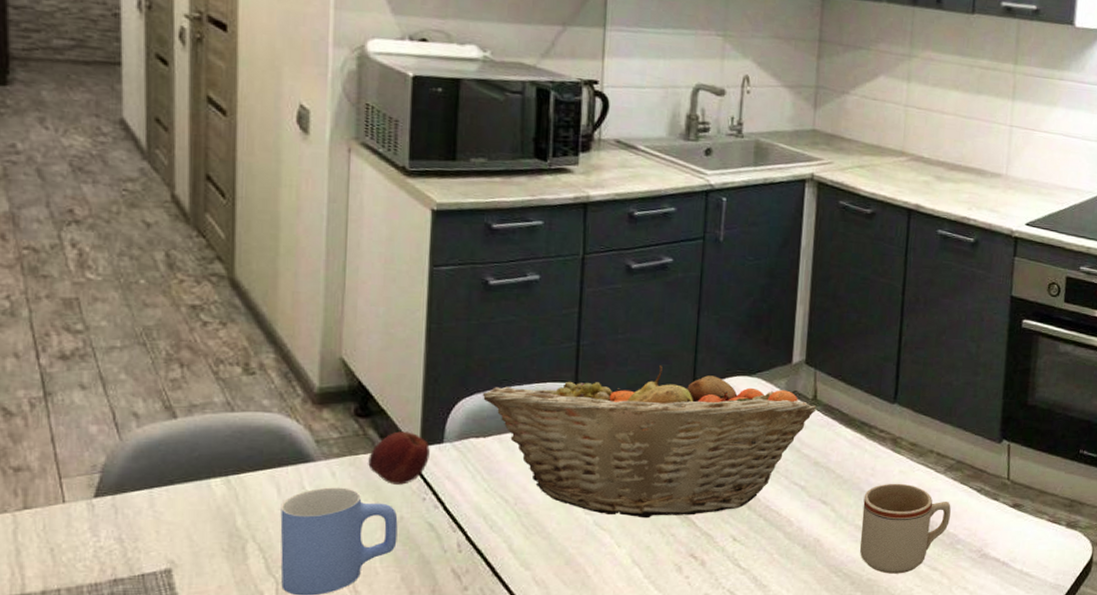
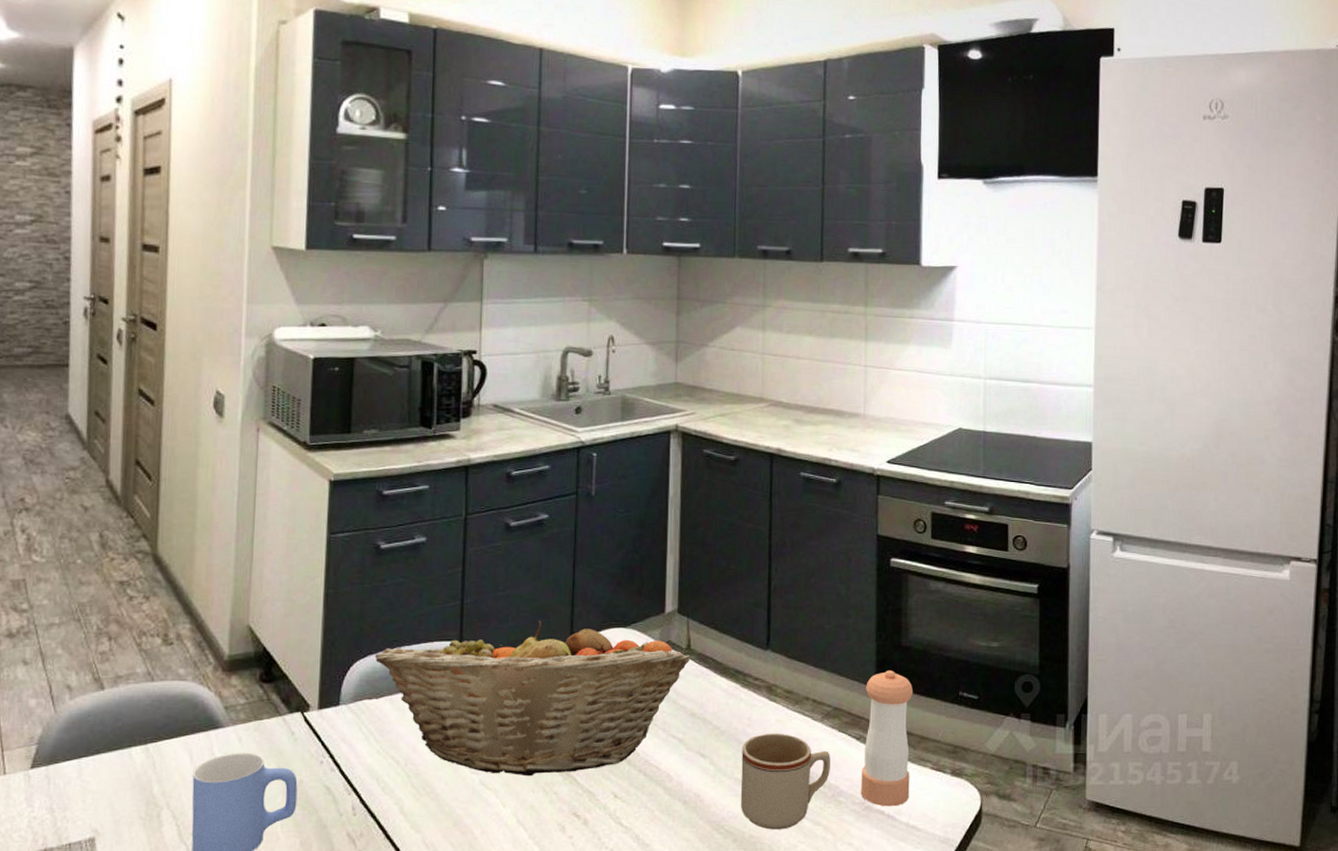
apple: present [368,431,430,485] -> none [271,695,327,748]
pepper shaker: none [978,427,1036,555] -> present [861,670,914,807]

